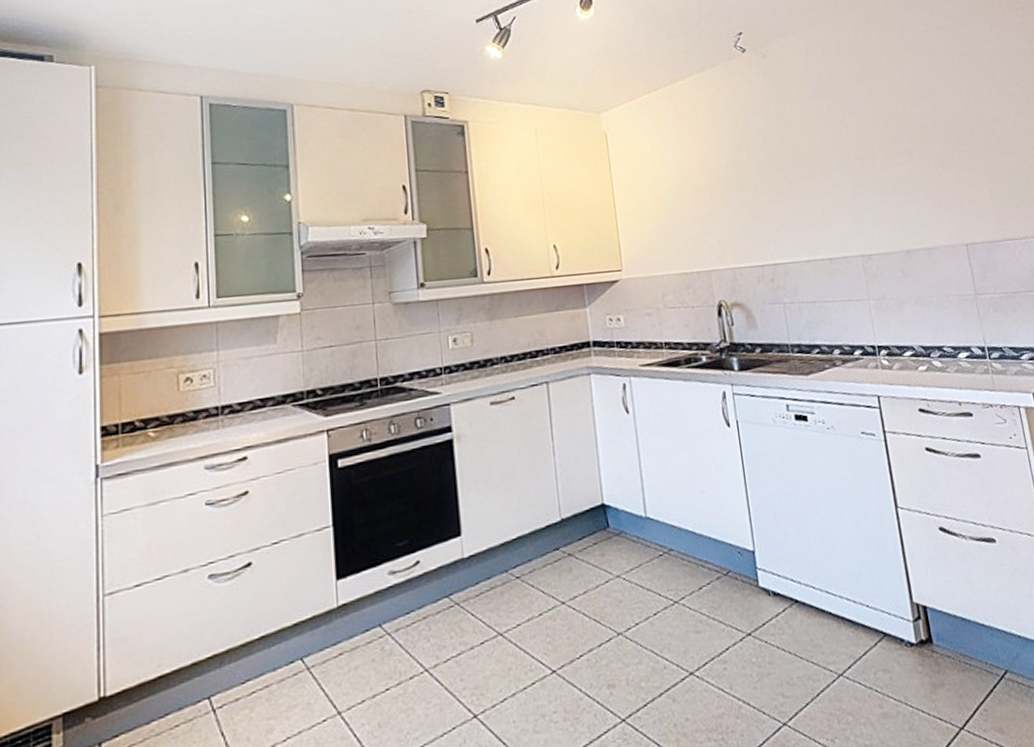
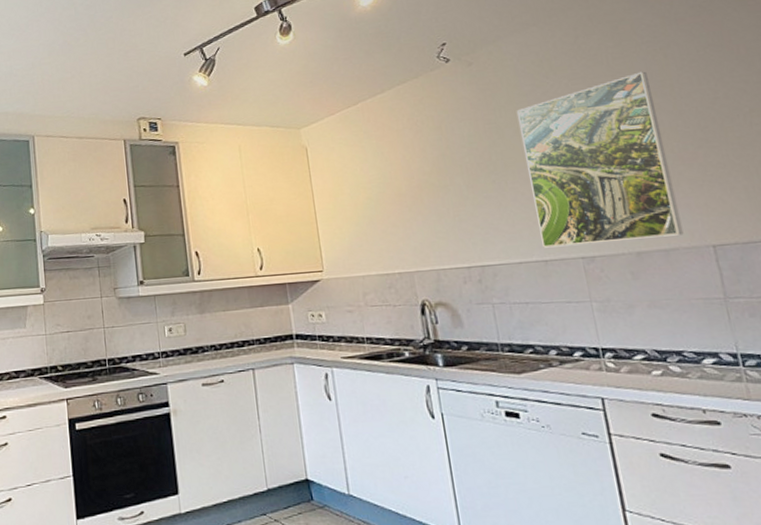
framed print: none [805,75,943,246] -> present [516,71,684,248]

